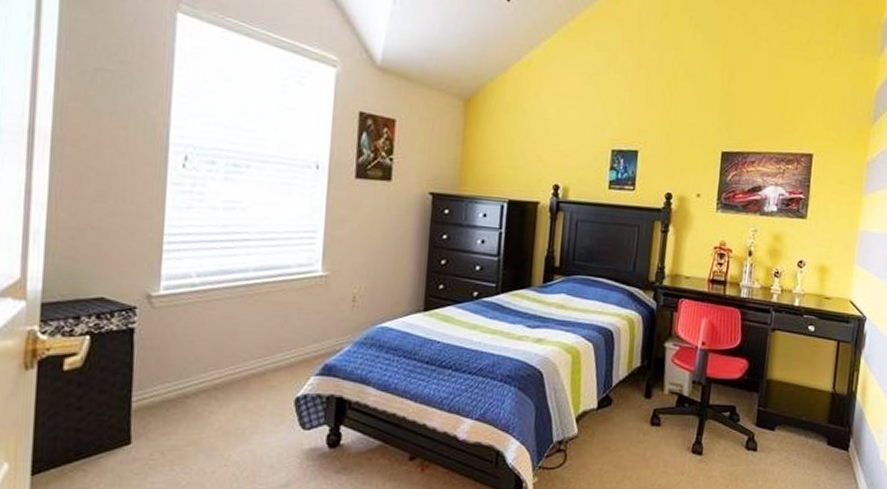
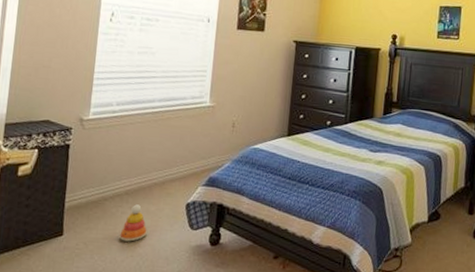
stacking toy: none [206,401,245,448] -> present [118,204,147,242]

